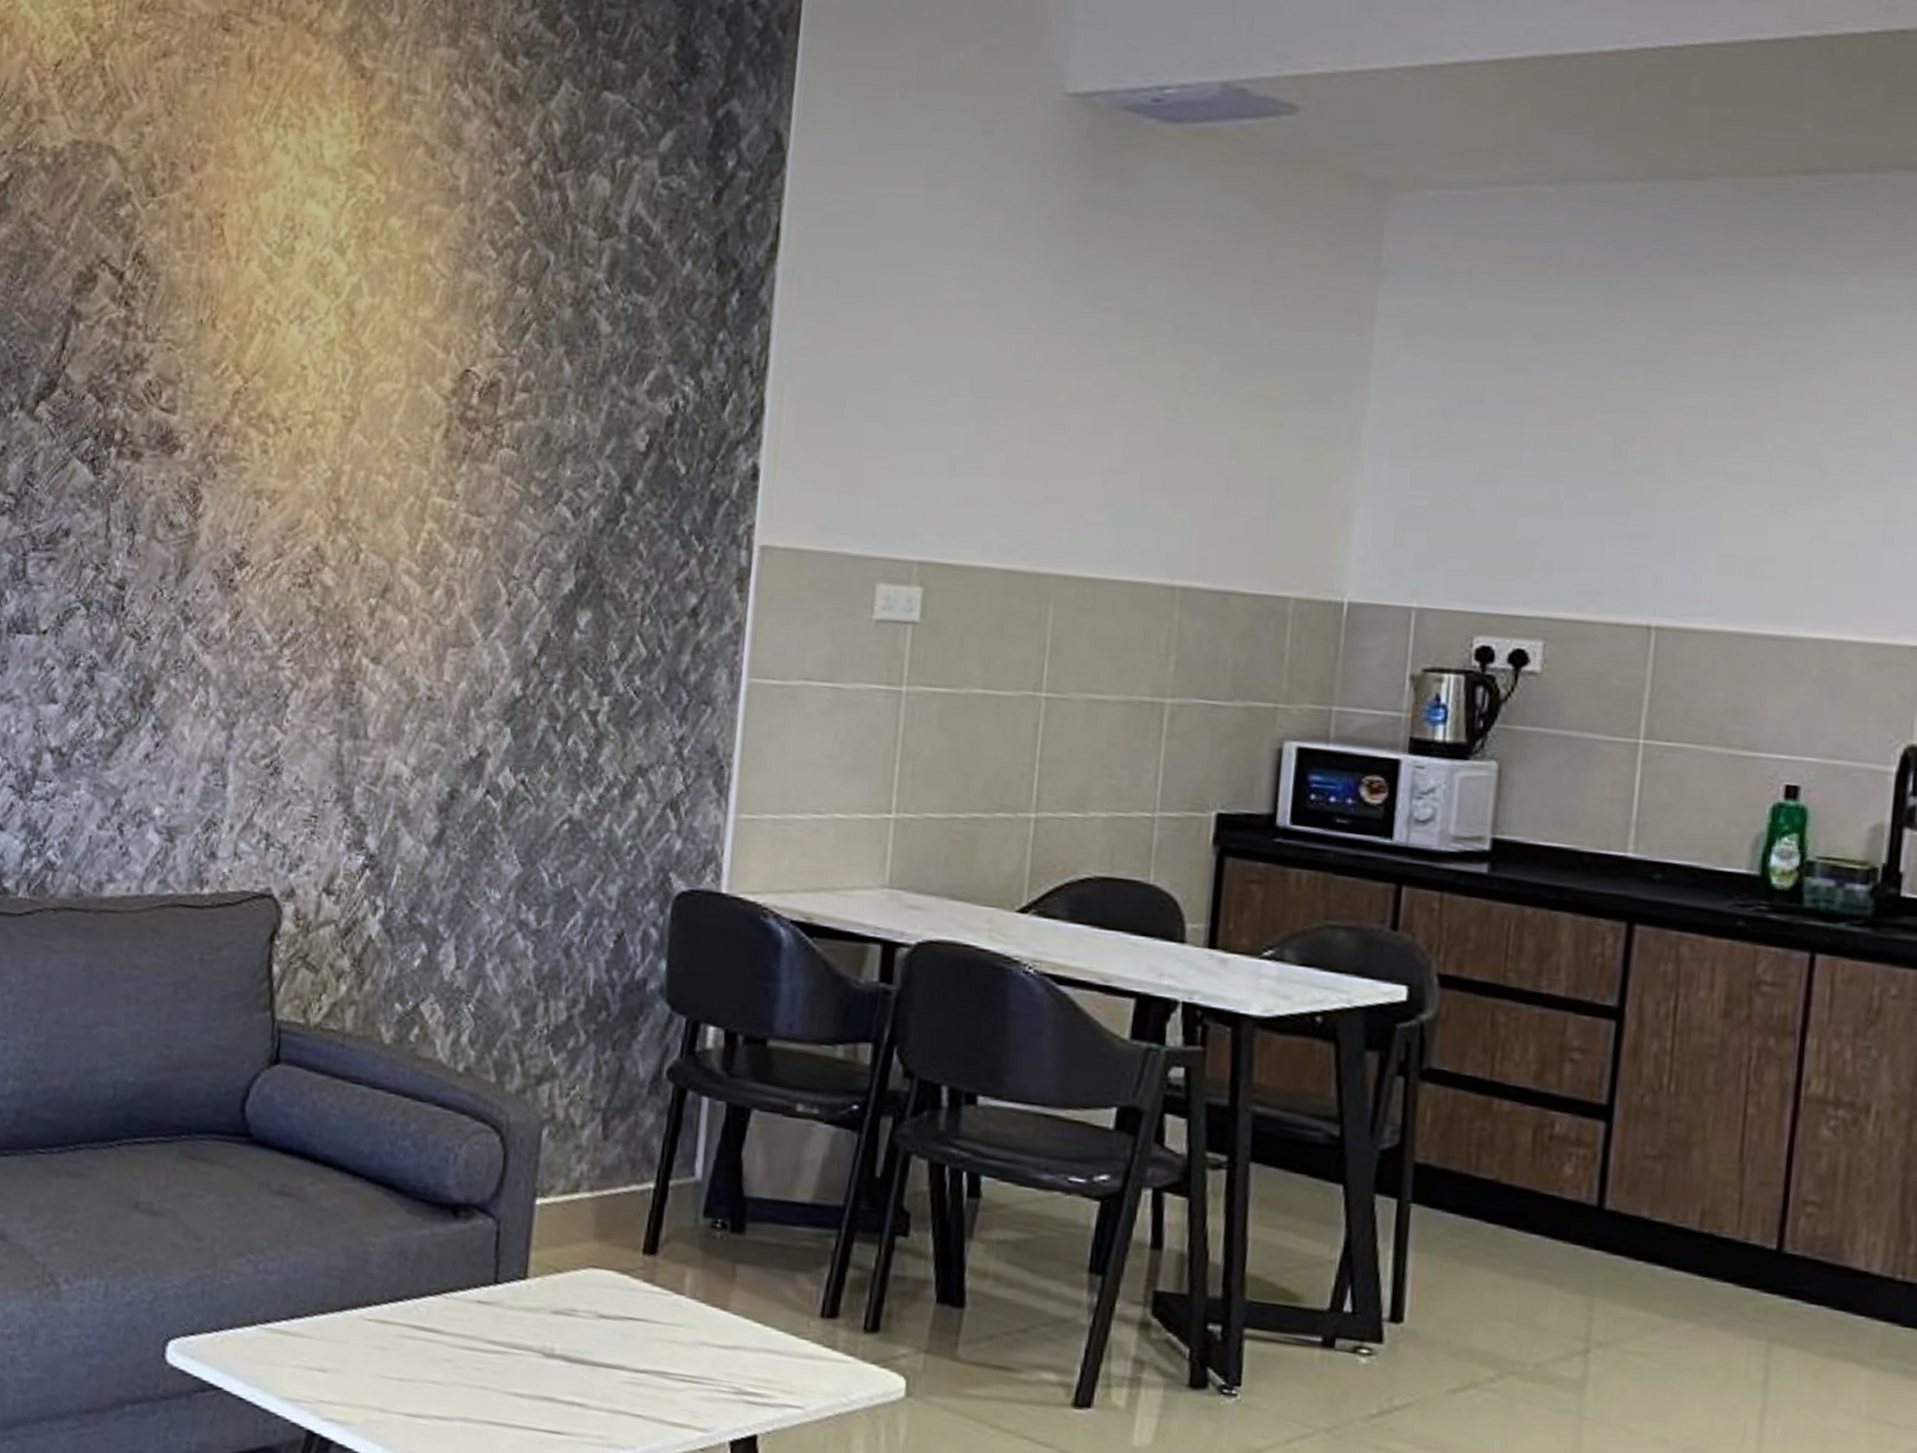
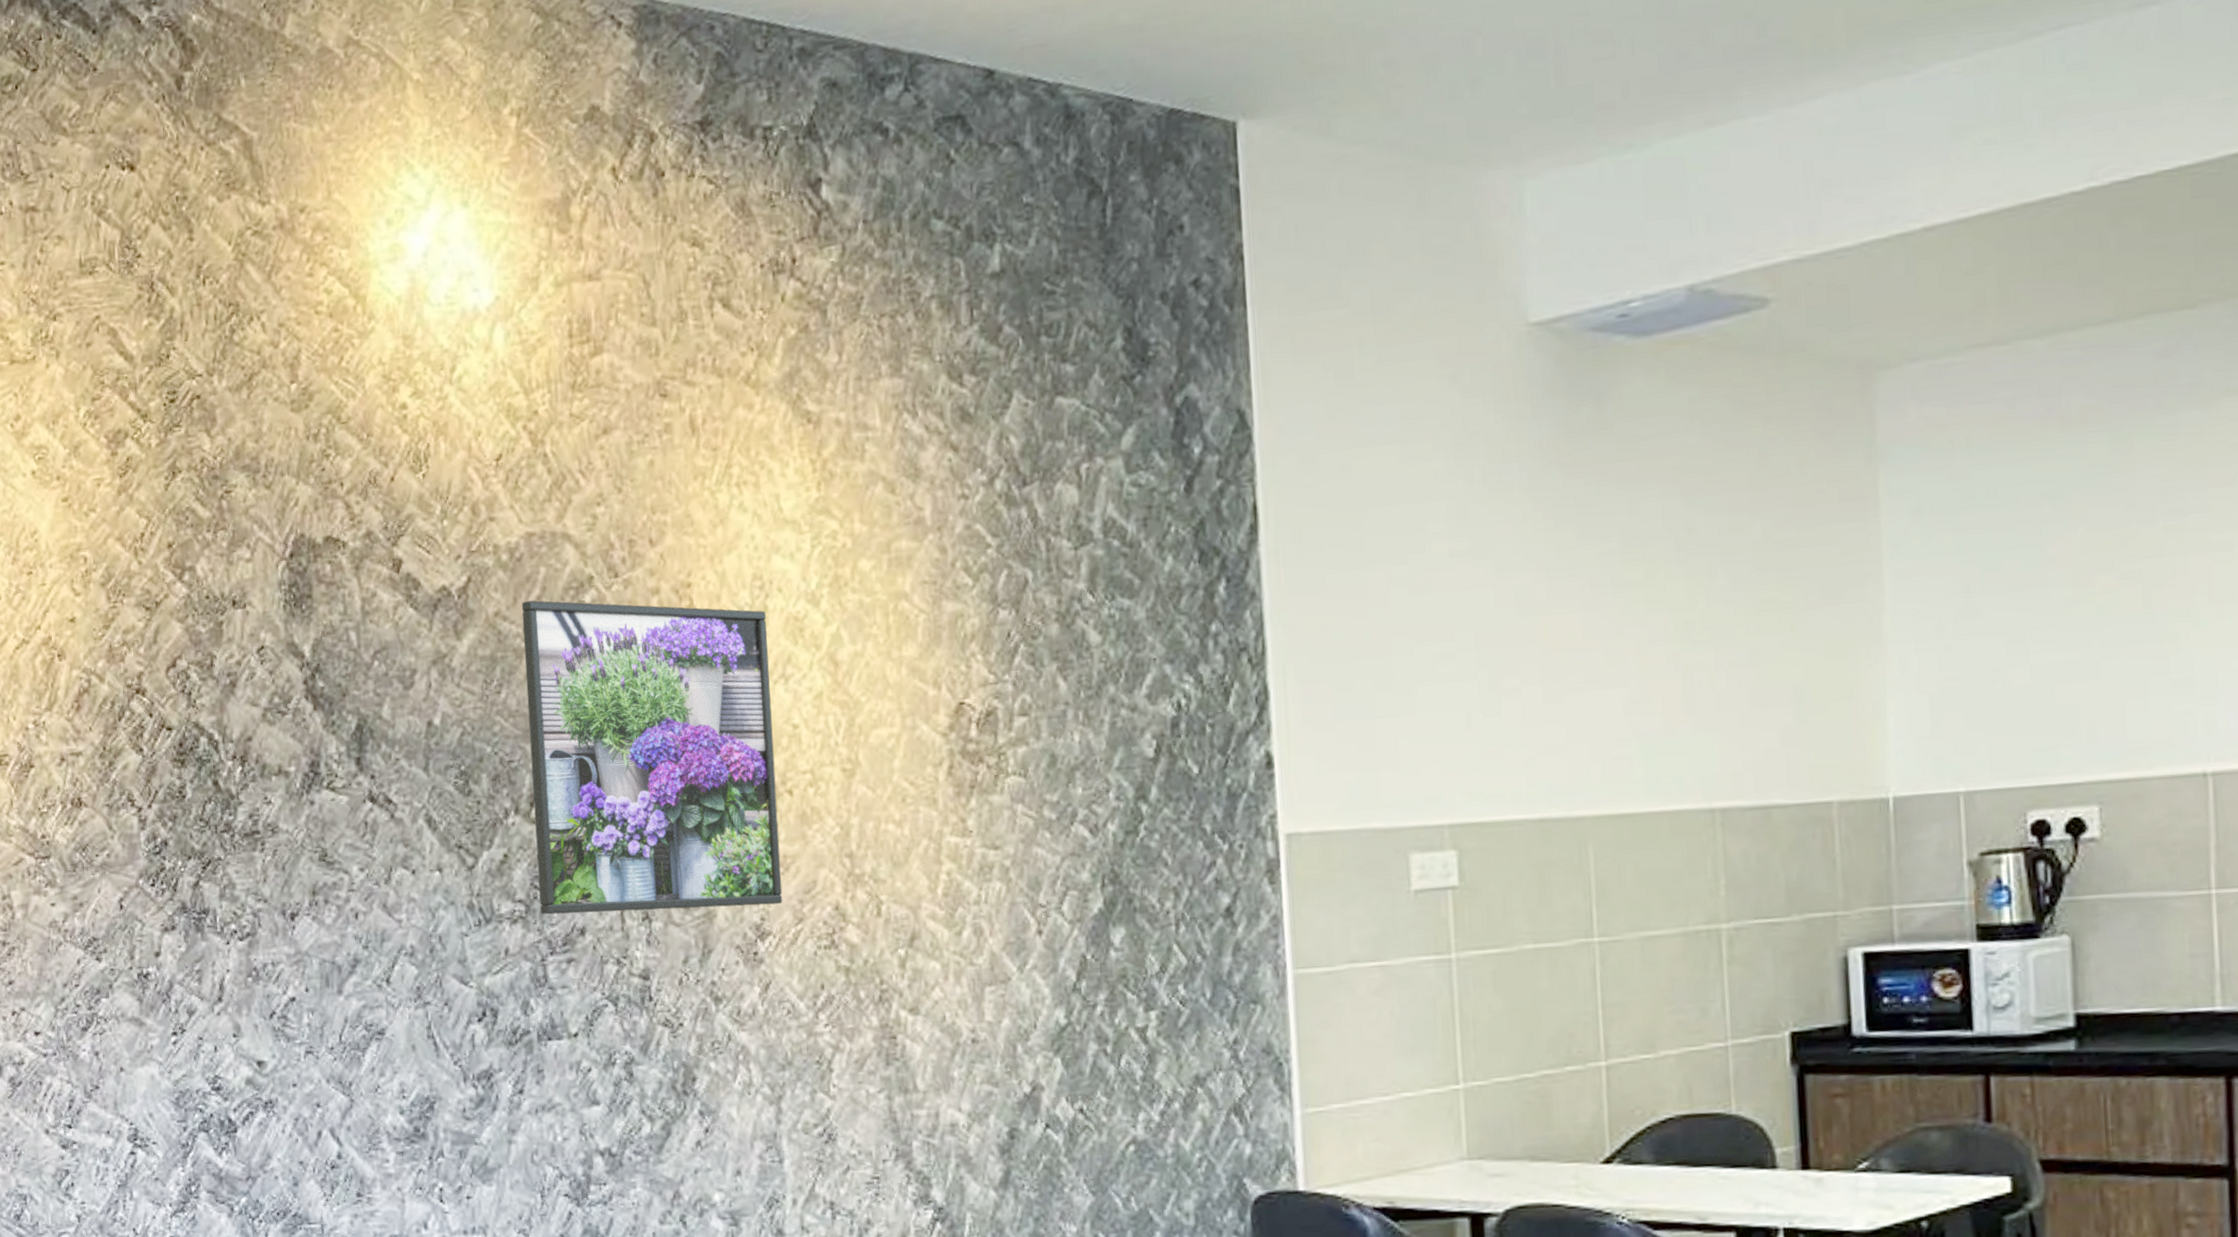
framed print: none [29,205,293,536] -> present [521,600,783,915]

